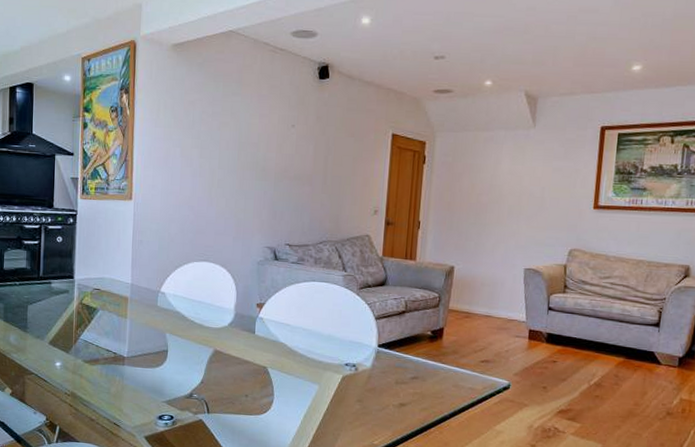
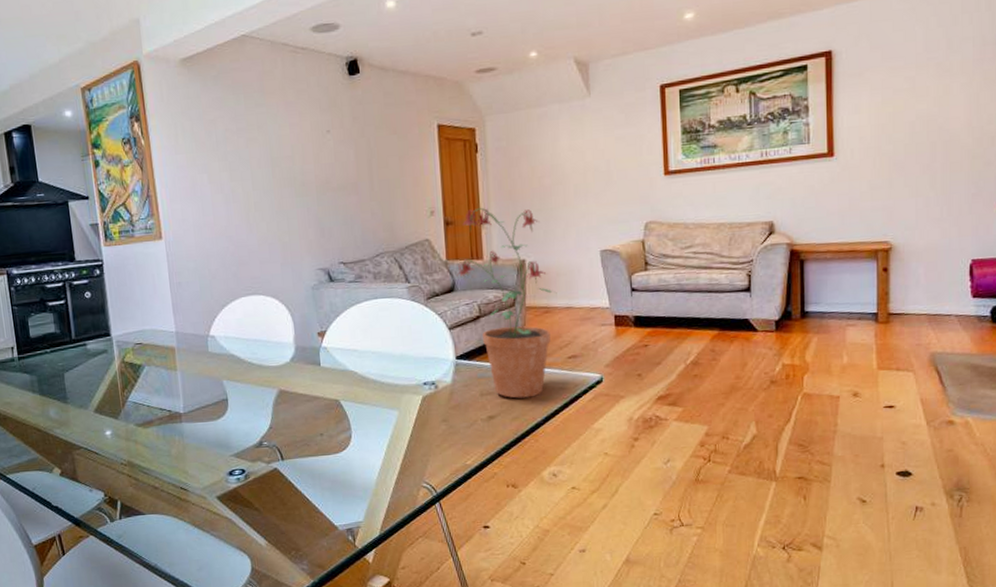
potted plant: none [389,213,479,393] -> present [456,207,557,399]

